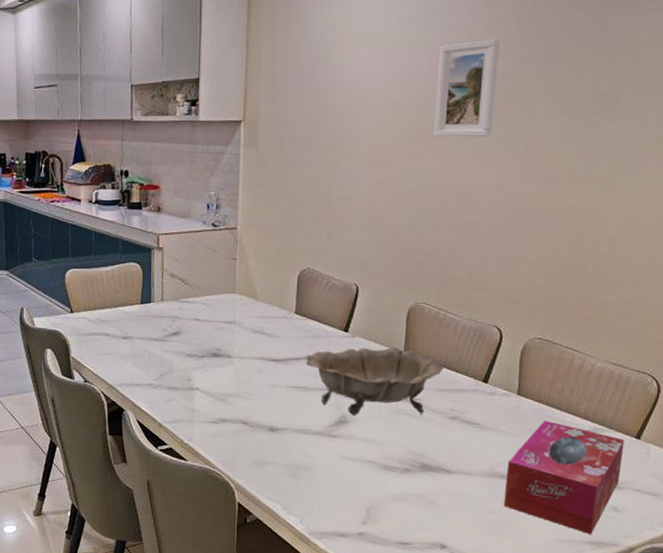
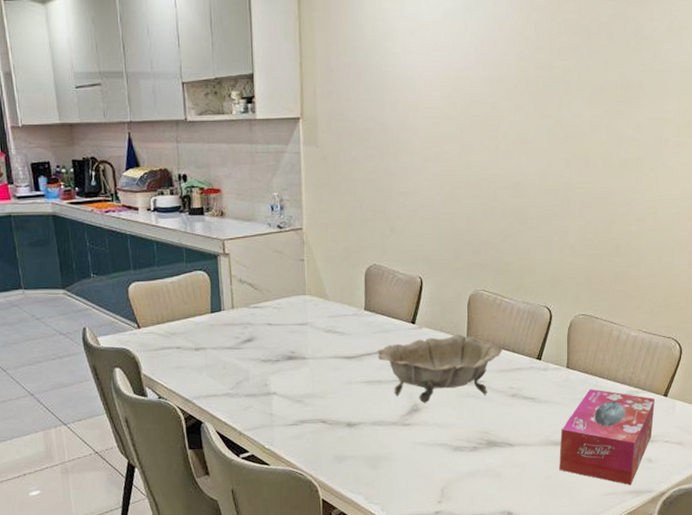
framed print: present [433,39,500,138] -> none [483,30,539,128]

